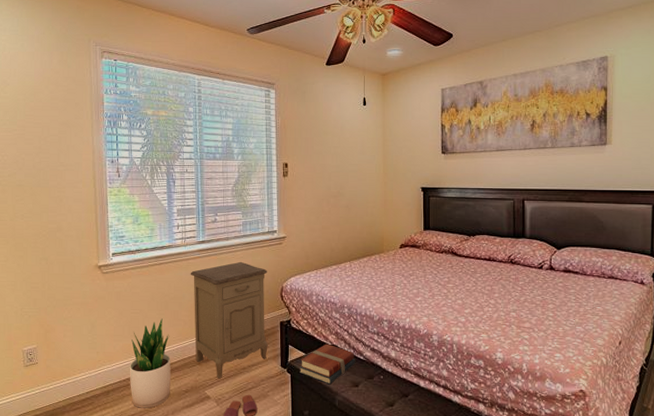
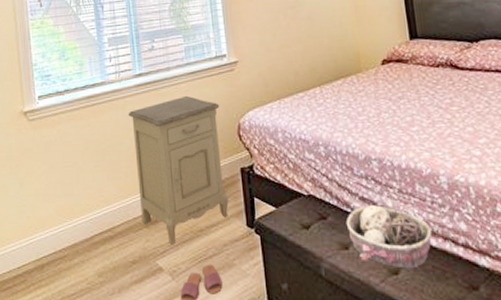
planter: present [129,318,172,408] -> none [65,172,115,286]
books: present [300,343,356,385] -> none [270,193,342,248]
decorative basket: none [358,355,422,402] -> present [346,205,432,269]

